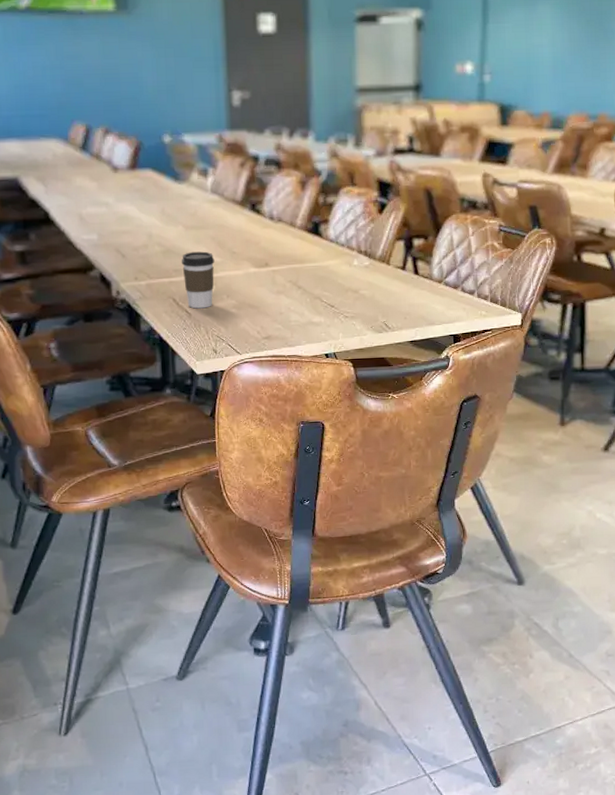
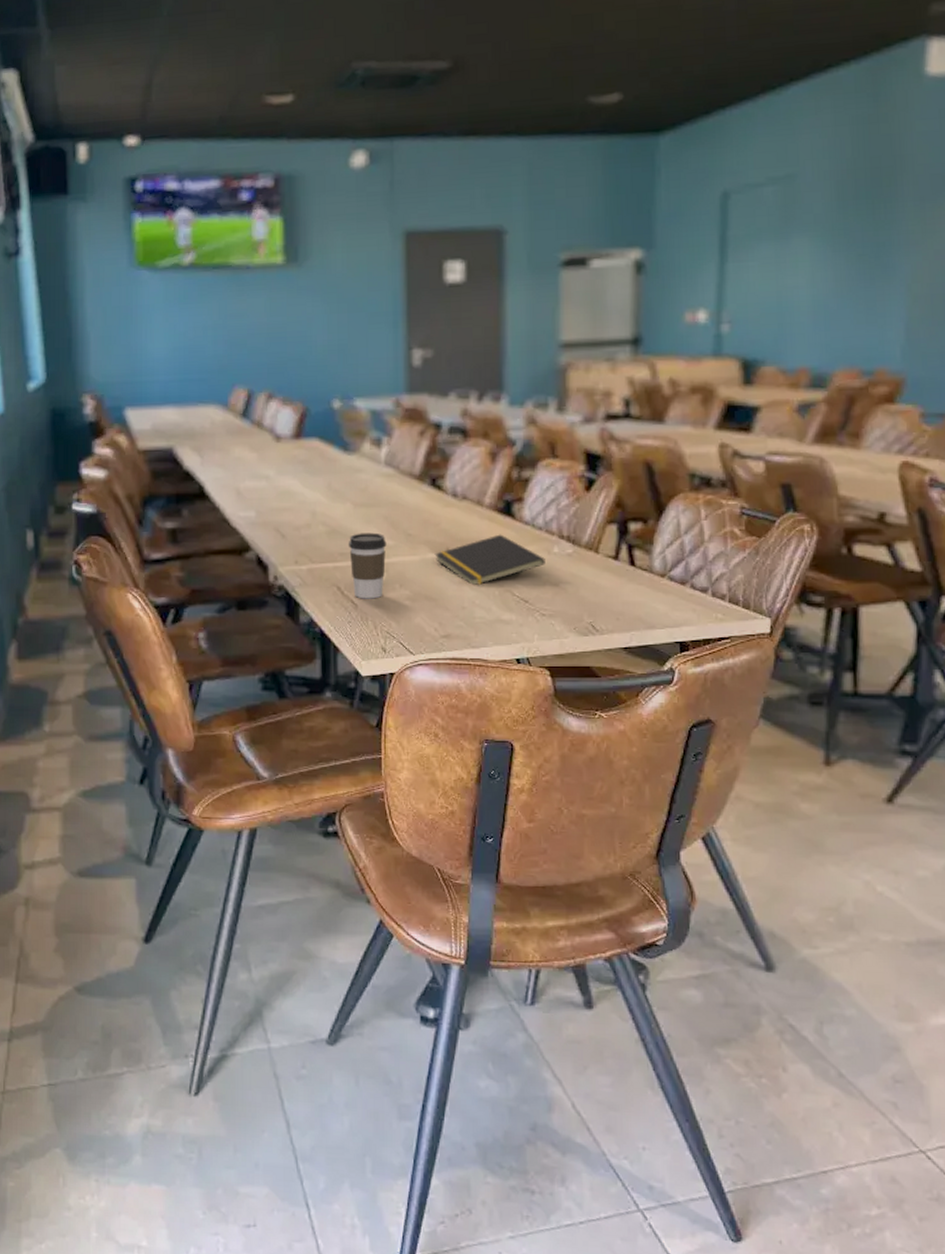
notepad: none [255,250,347,294] -> present [434,534,545,585]

